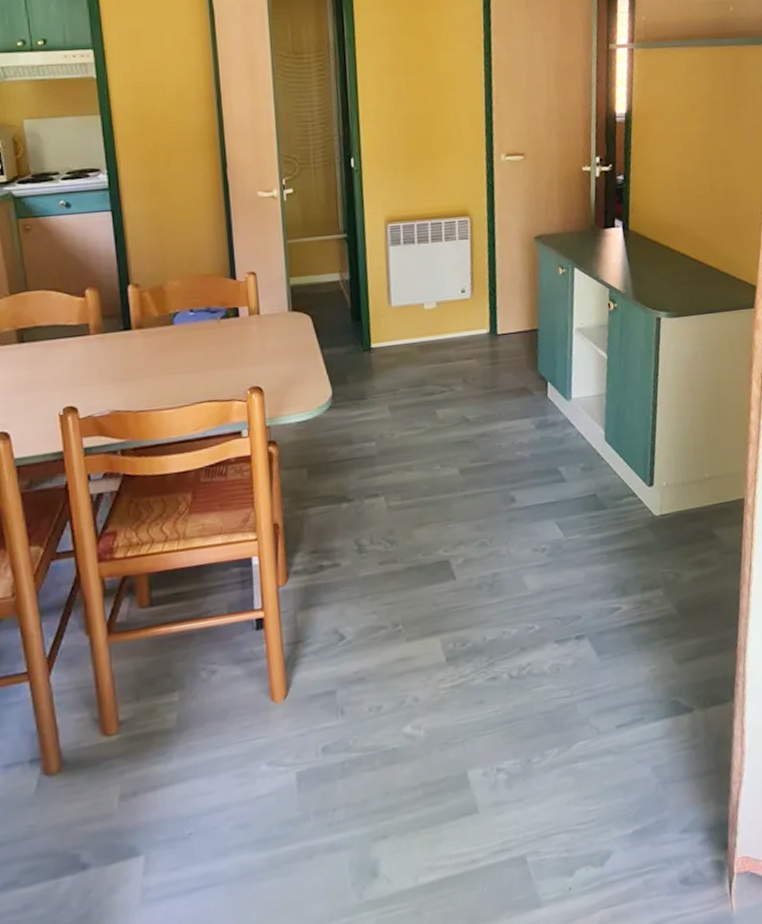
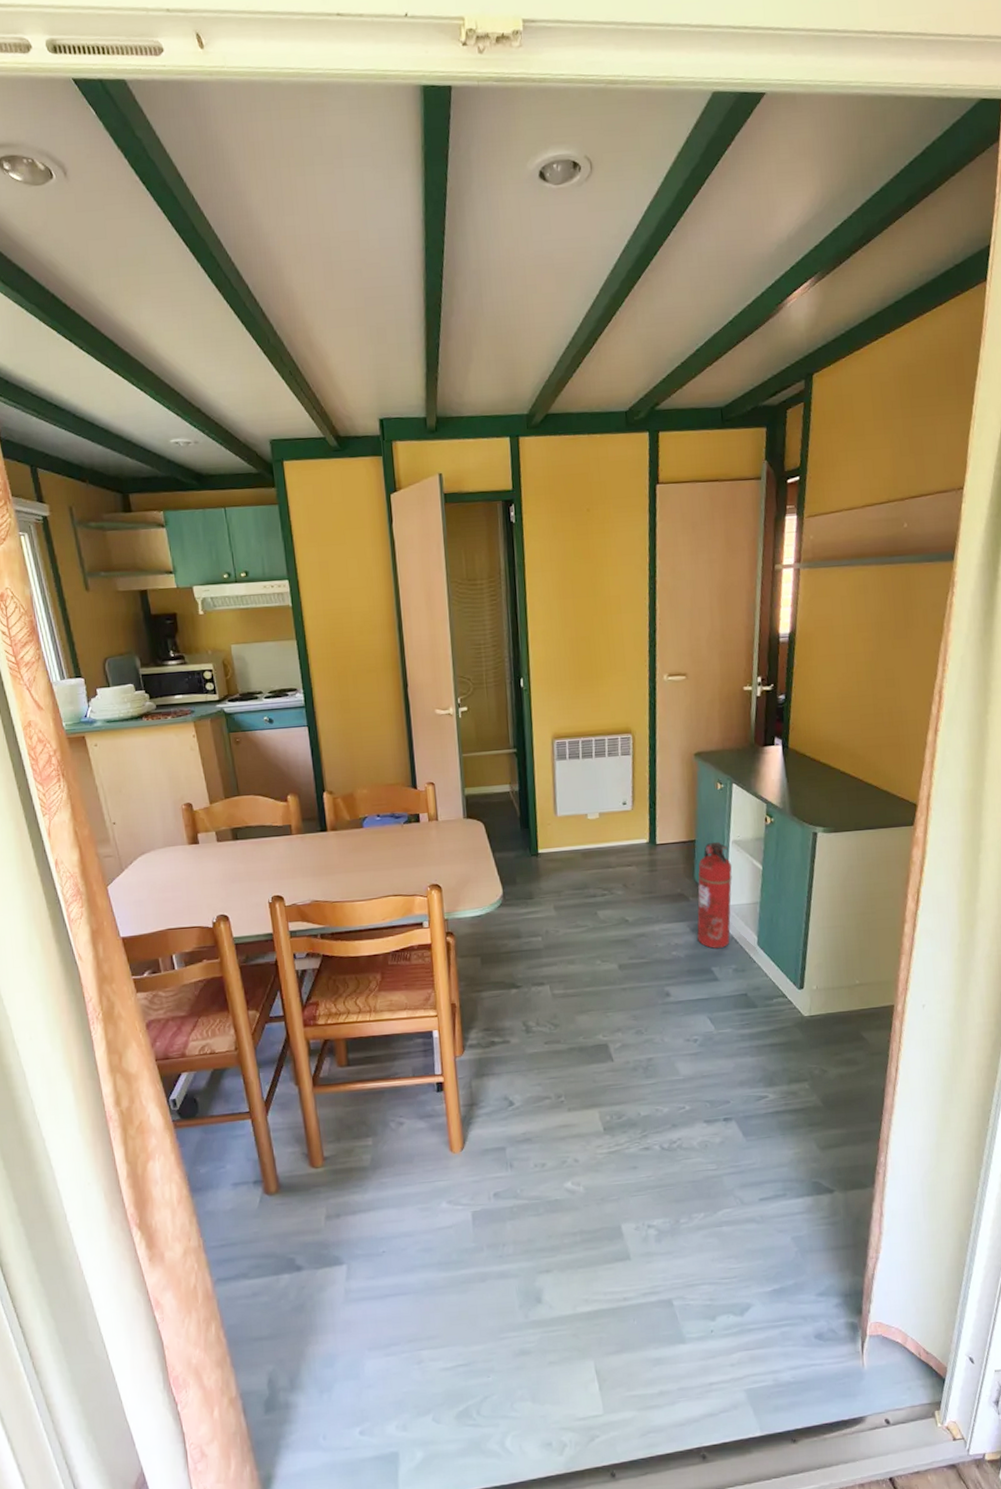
fire extinguisher: none [541,330,577,447] -> present [697,842,732,949]

